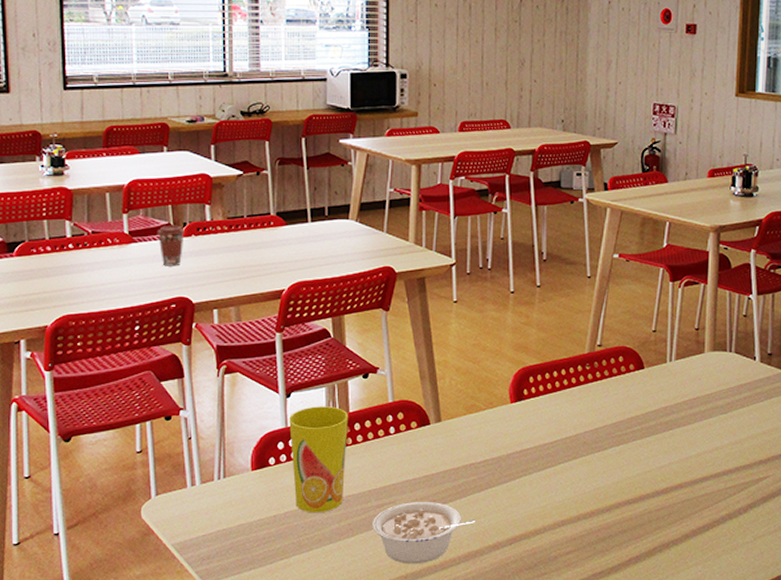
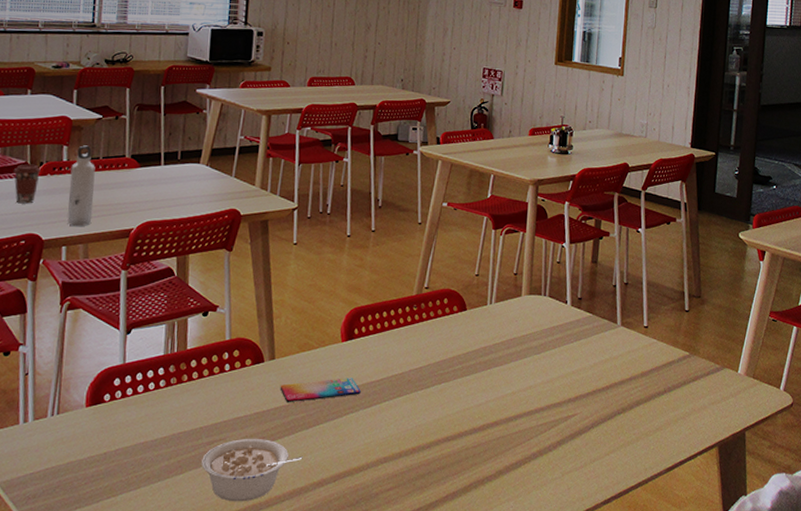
water bottle: none [215,203,242,289] -> present [67,145,95,227]
cup: present [289,406,348,513] -> none [127,343,186,450]
smartphone: none [448,440,533,466] -> present [280,378,361,403]

